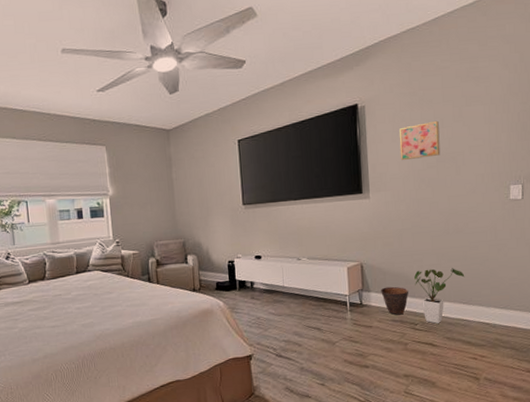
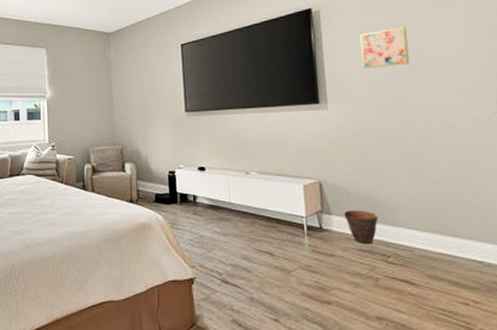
house plant: present [414,268,465,324] -> none [384,192,448,257]

